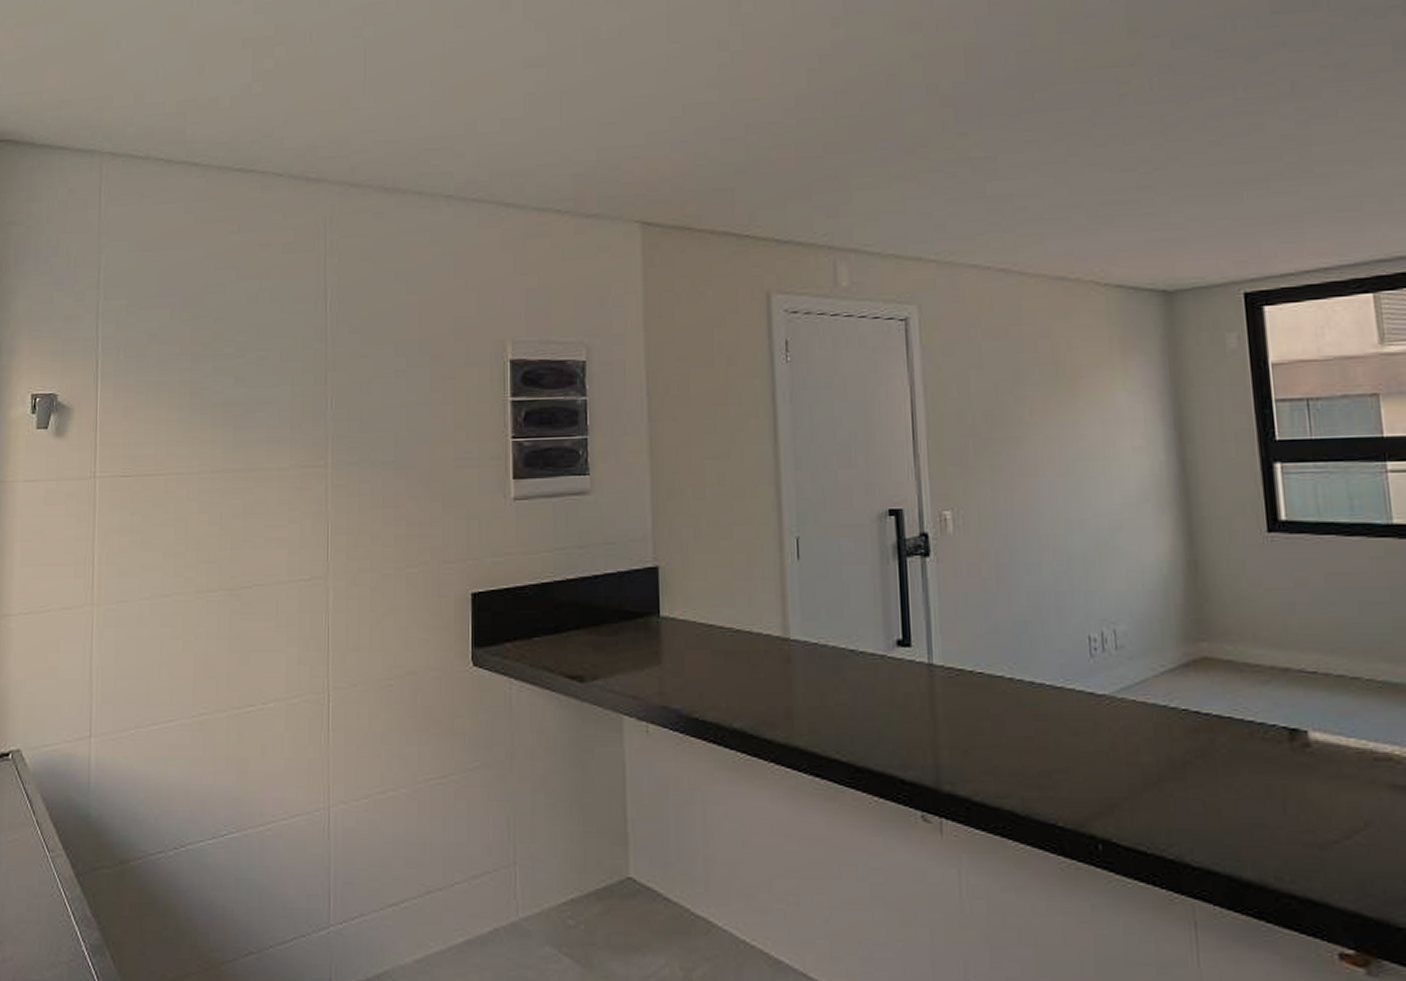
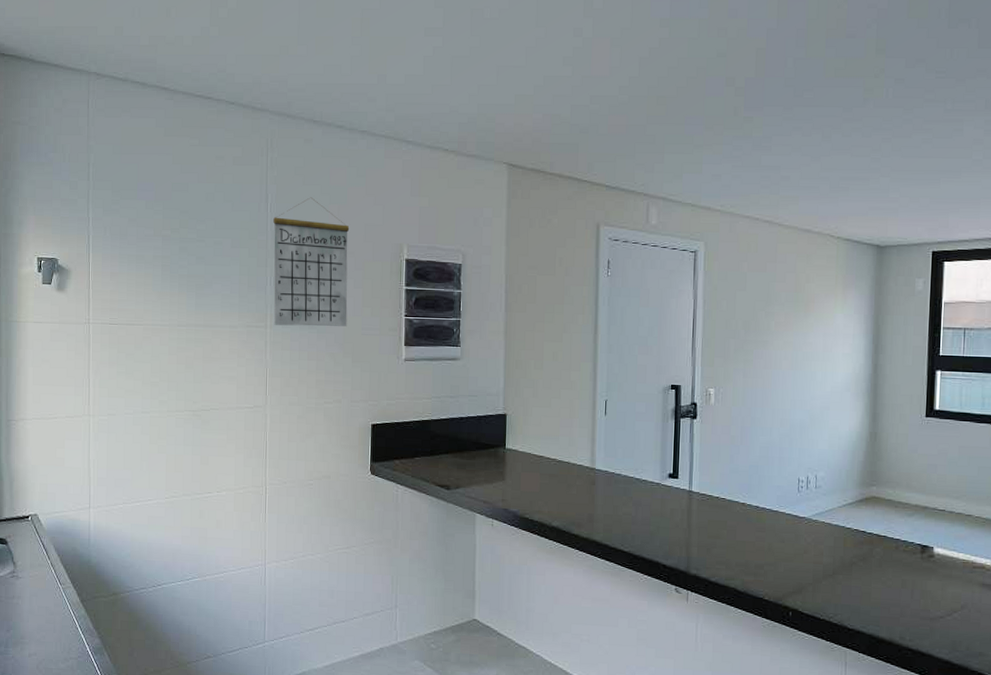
calendar: none [334,287,435,463] -> present [273,197,350,327]

